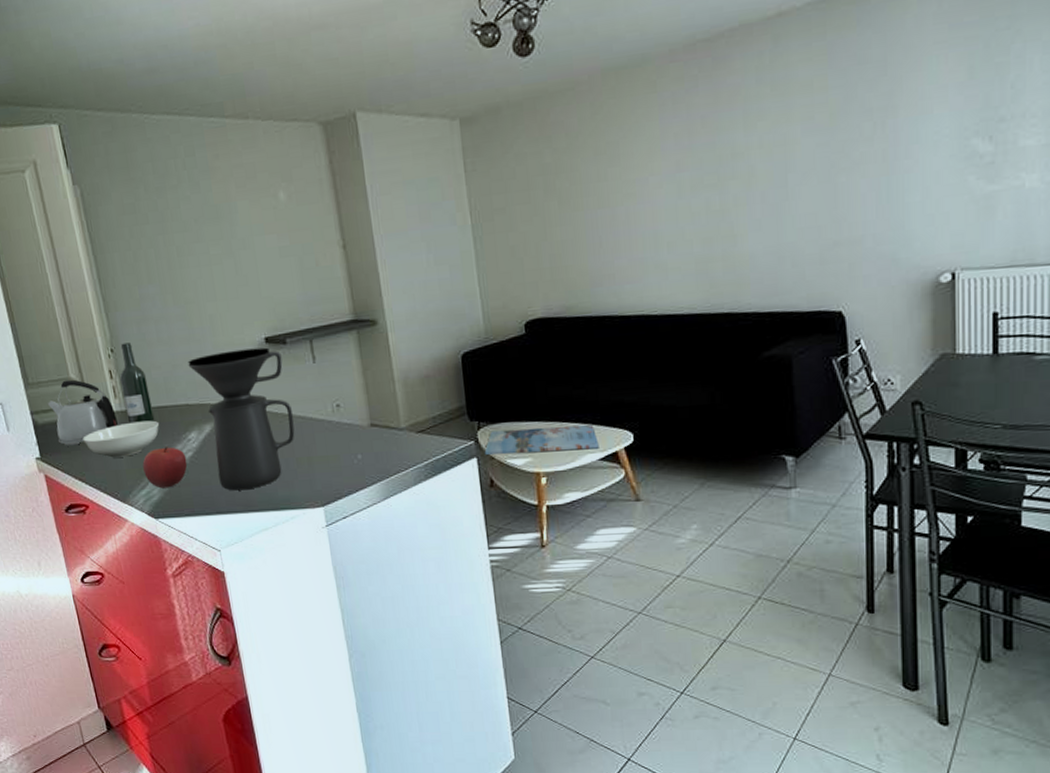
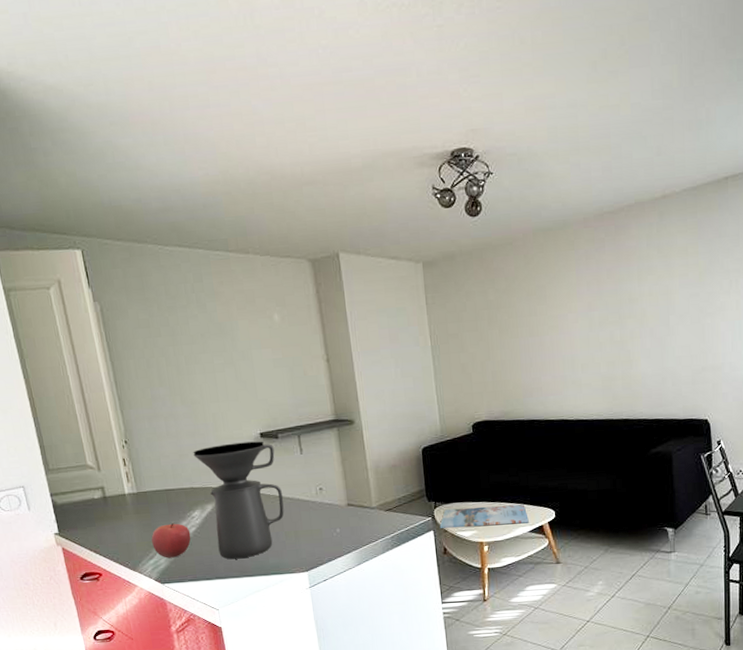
kettle: present [47,379,118,446] -> none [65,466,130,523]
bowl: present [82,420,160,458] -> none [98,501,167,533]
wine bottle: present [119,343,155,423] -> none [131,435,163,504]

